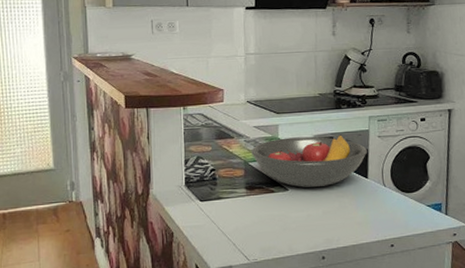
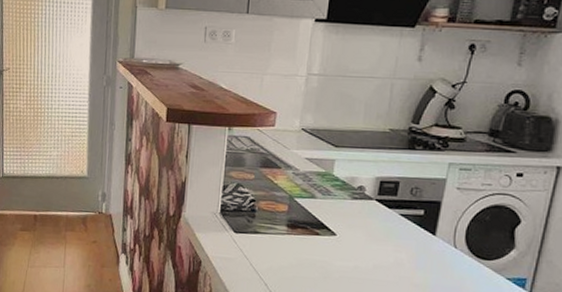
fruit bowl: present [251,134,367,188] -> none [299,175,440,237]

